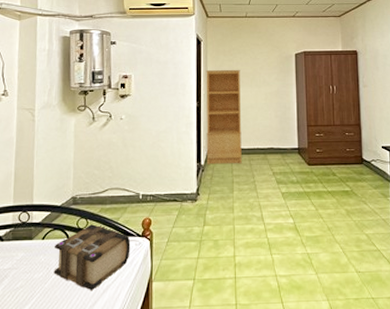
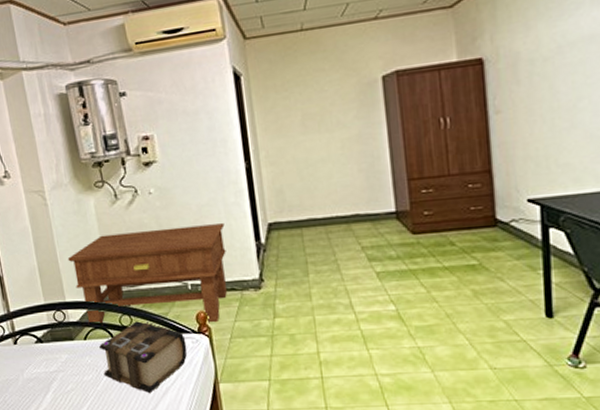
side table: none [42,147,175,228] -> present [67,223,227,326]
bookcase: present [206,69,242,164] -> none [252,109,316,242]

